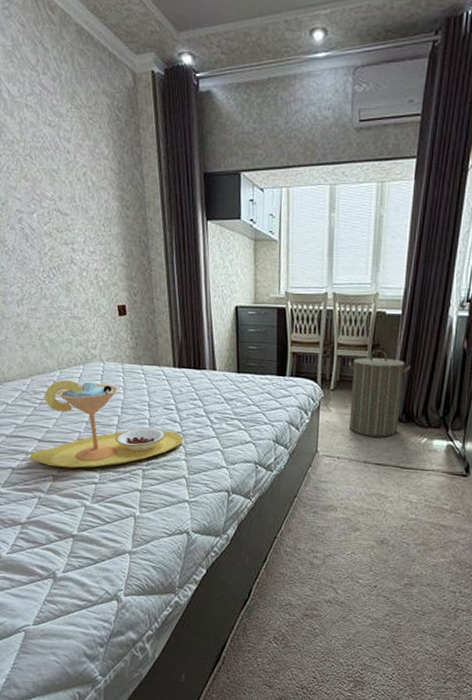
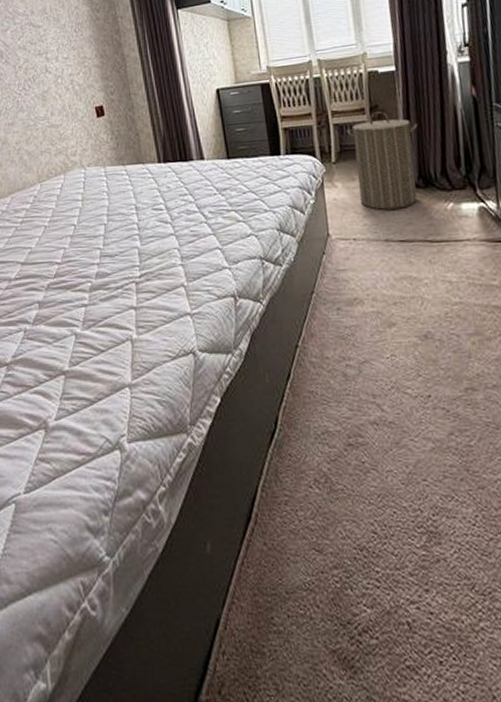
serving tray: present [30,380,183,469] -> none [13,190,177,292]

